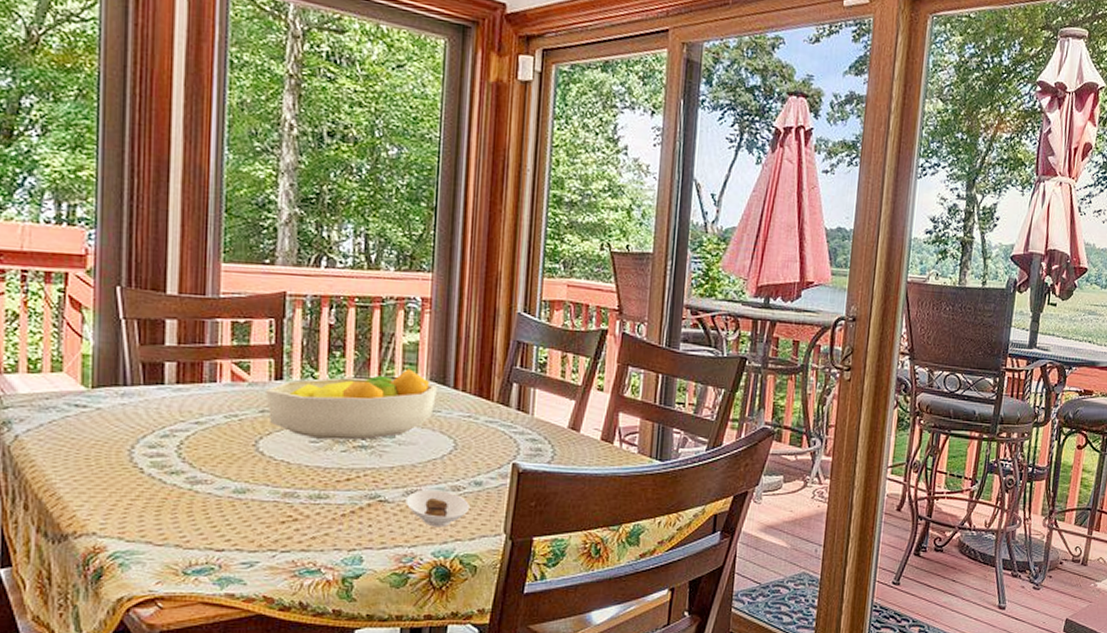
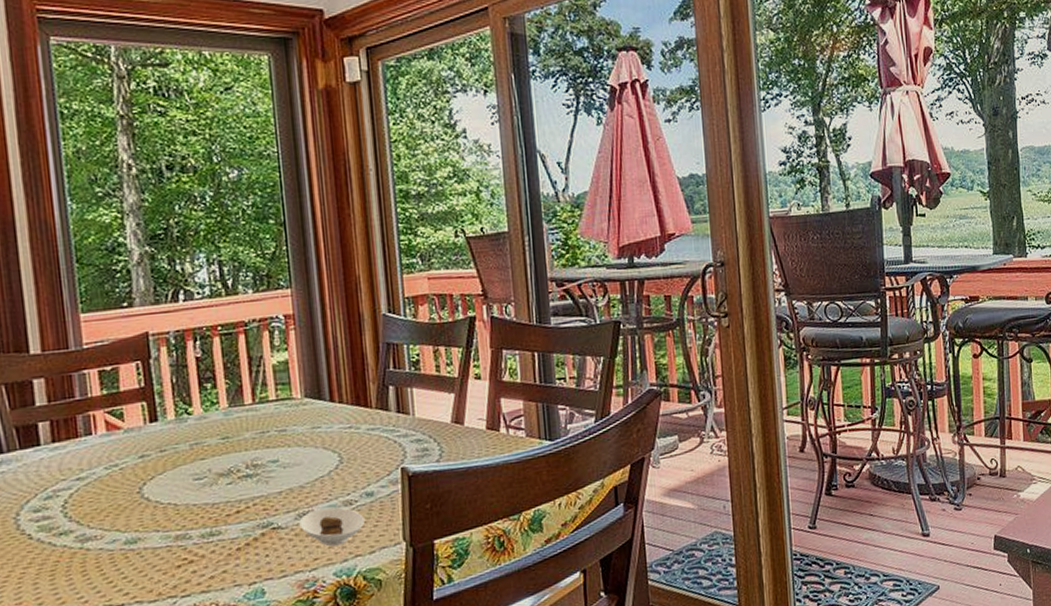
fruit bowl: present [266,369,437,440] -> none [142,389,314,476]

